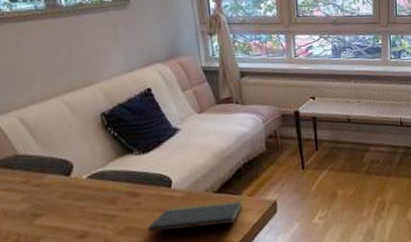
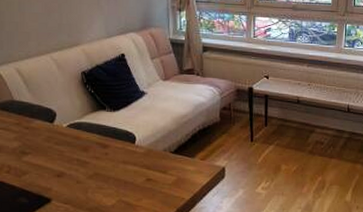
notepad: present [147,200,243,233] -> none [112,160,196,190]

